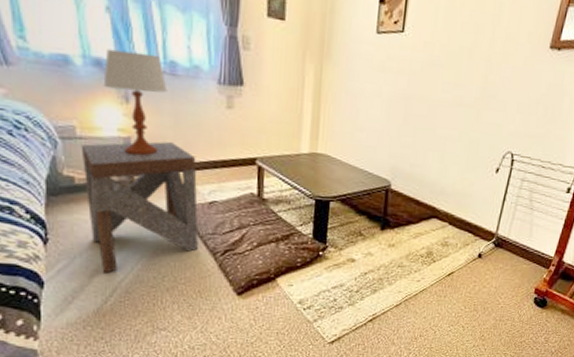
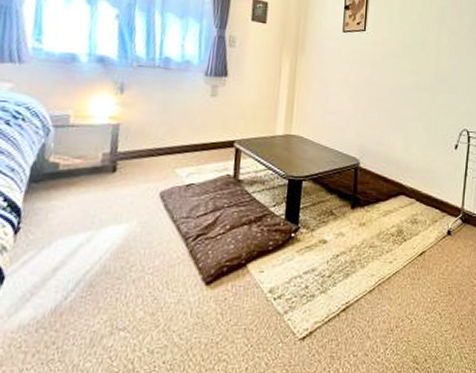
side table: present [81,141,199,273] -> none [64,127,179,264]
table lamp: present [103,48,168,156] -> none [102,48,160,141]

